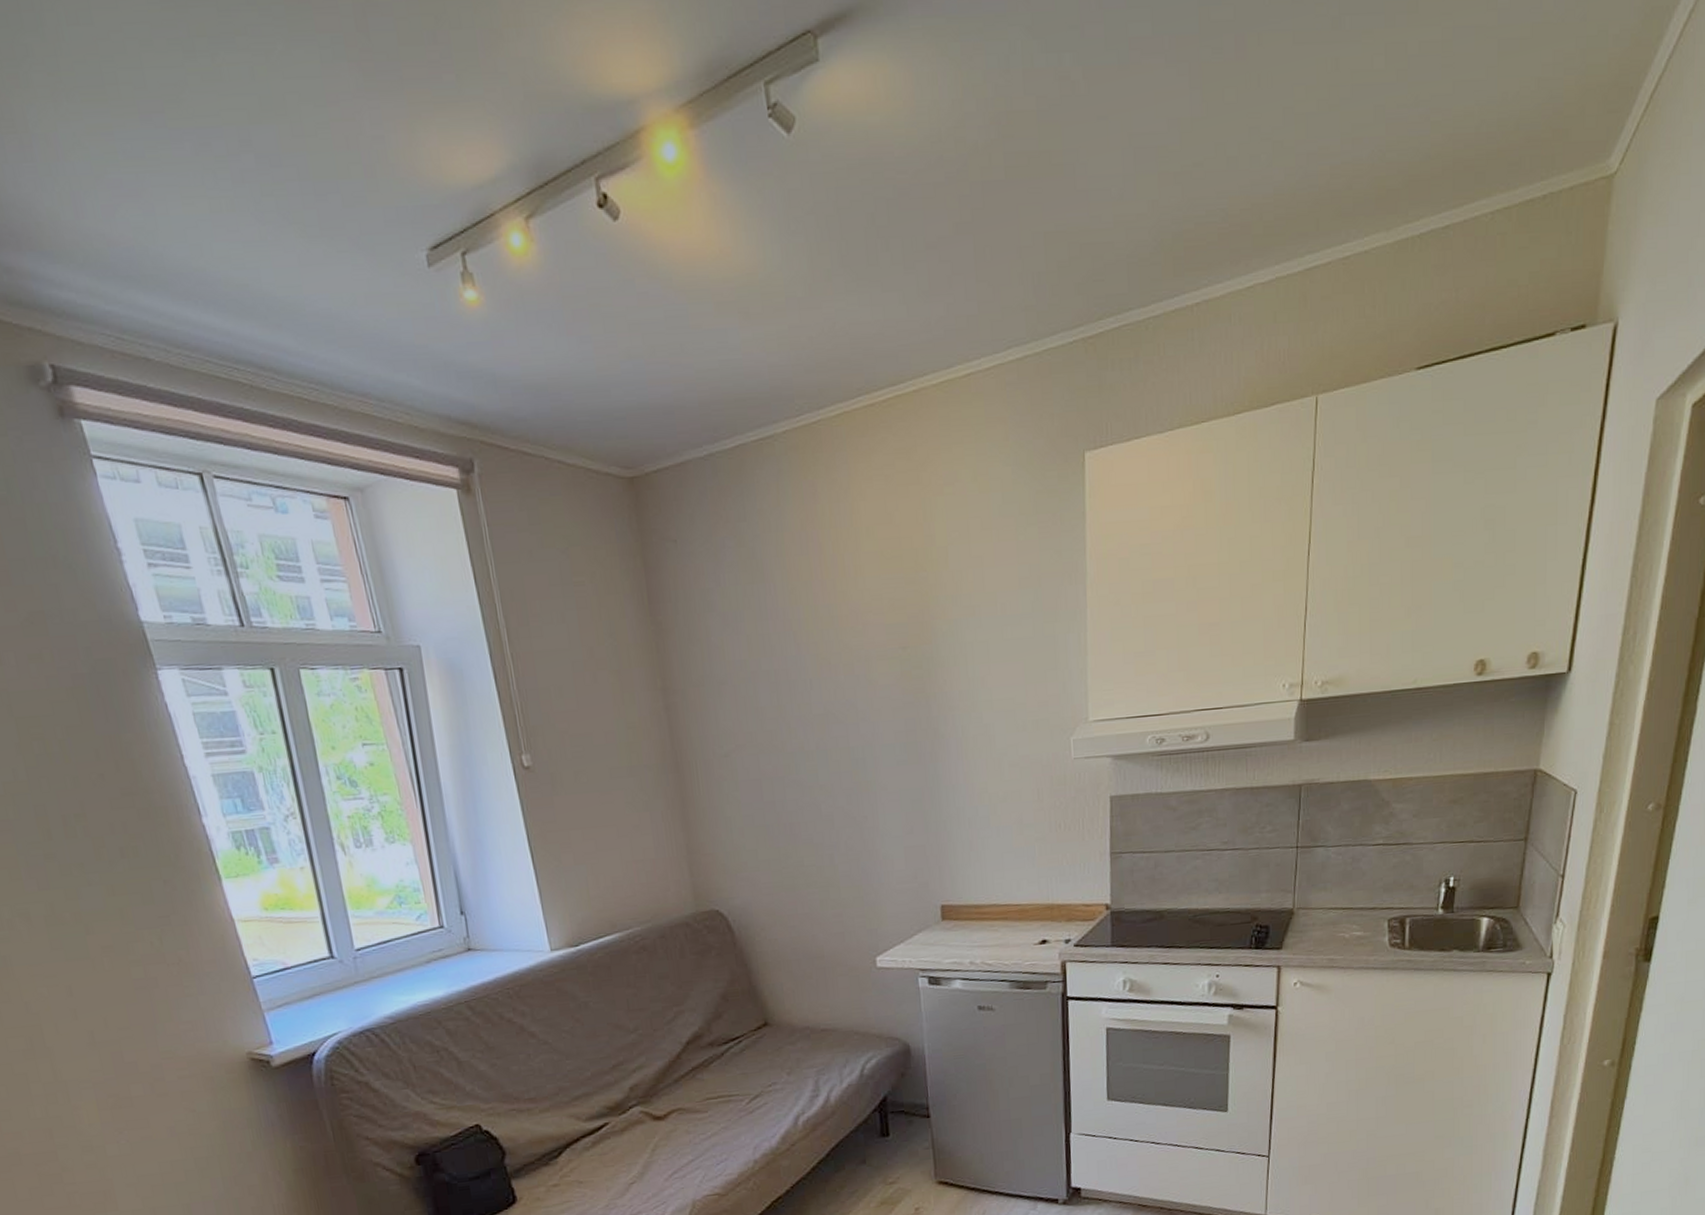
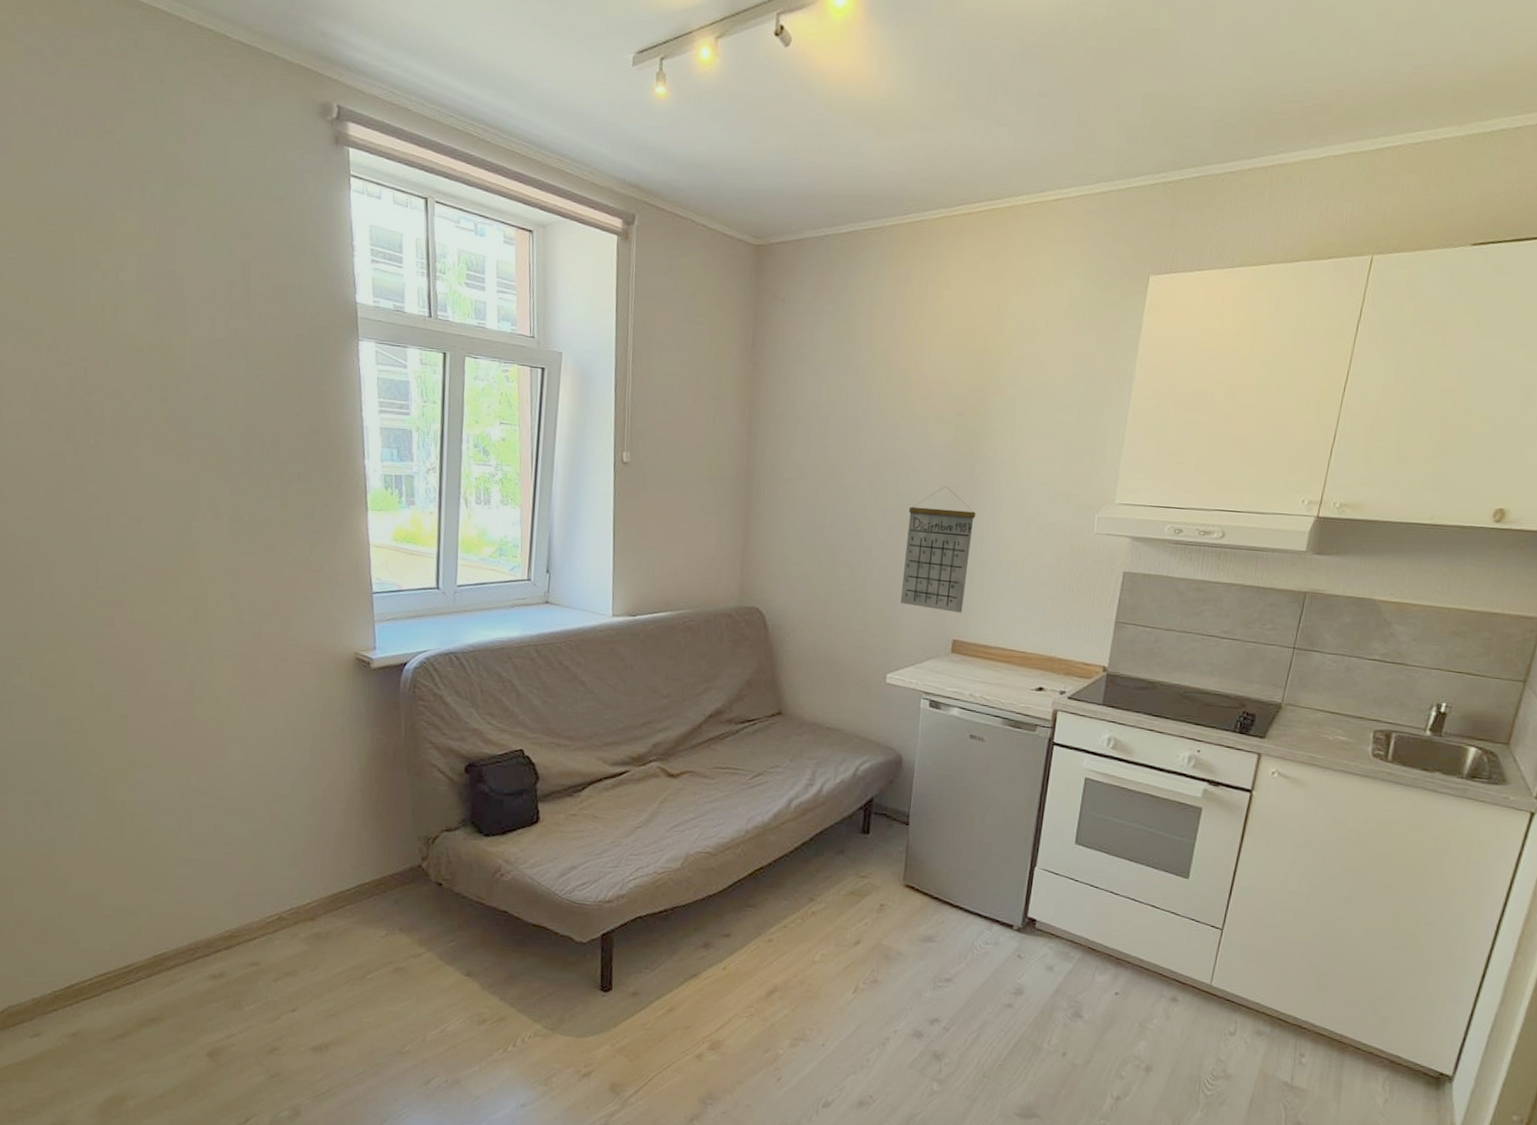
calendar: none [866,732,946,876] -> present [900,485,976,613]

